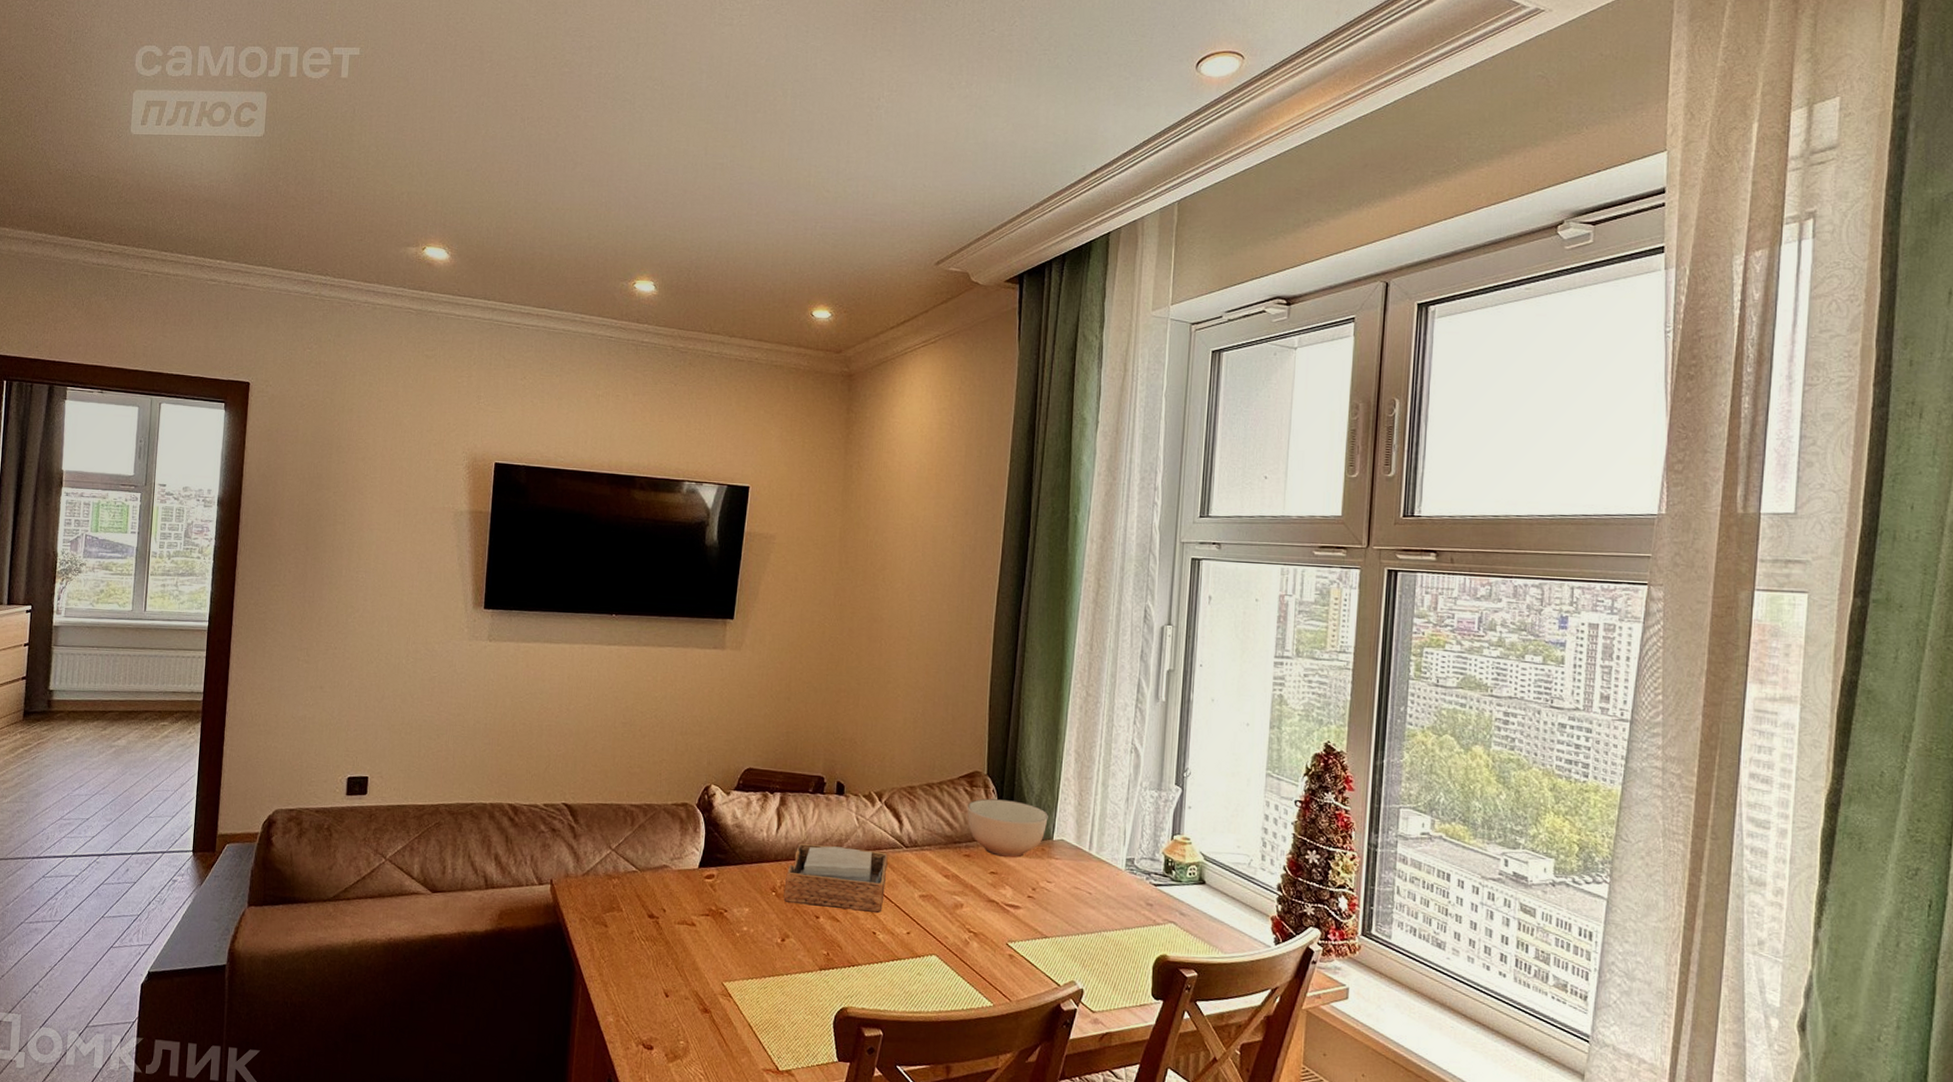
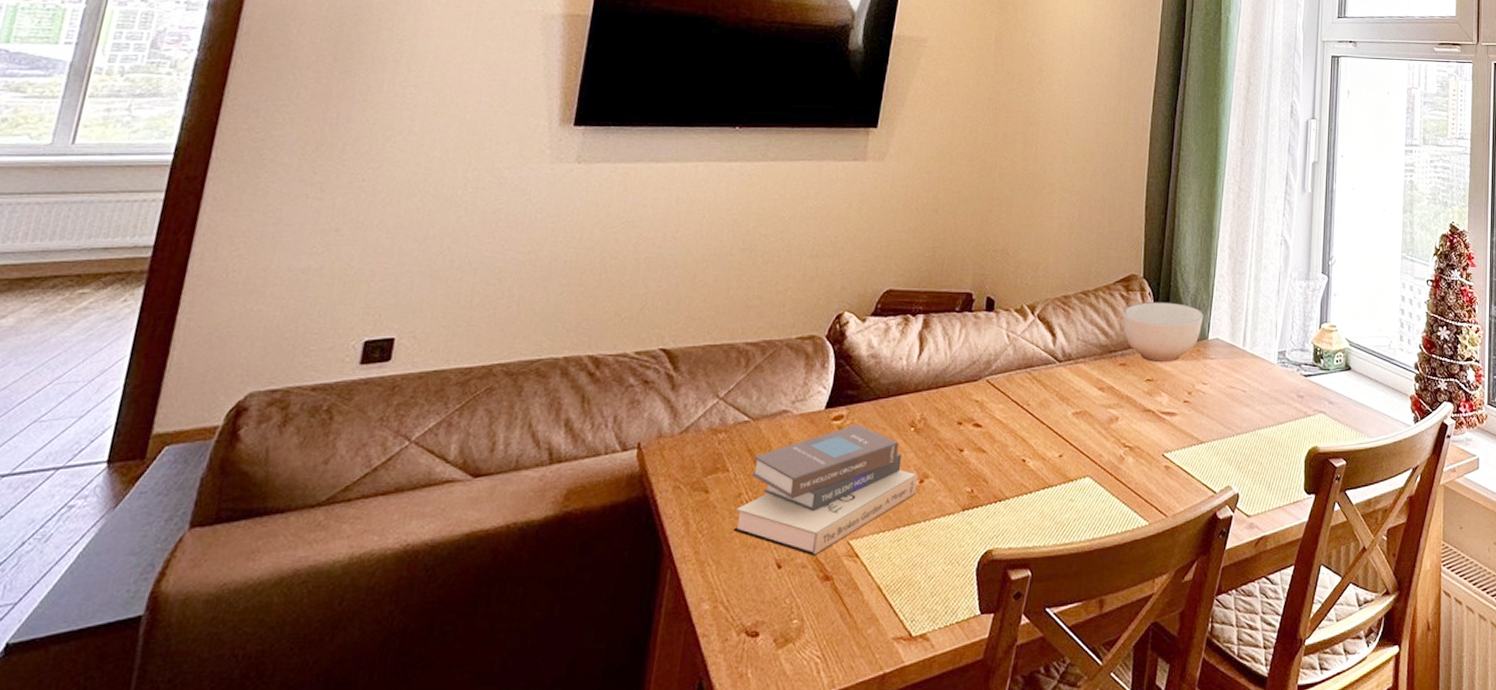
books: none [628,883,780,992] -> present [733,423,918,557]
napkin holder: present [783,843,888,914] -> none [923,368,1040,439]

